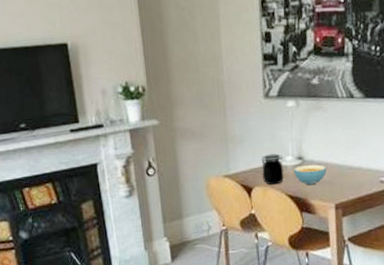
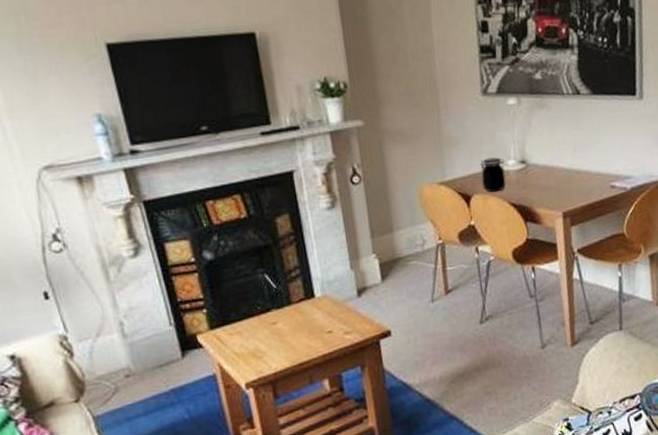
cereal bowl: present [294,164,327,186] -> none [517,169,553,192]

